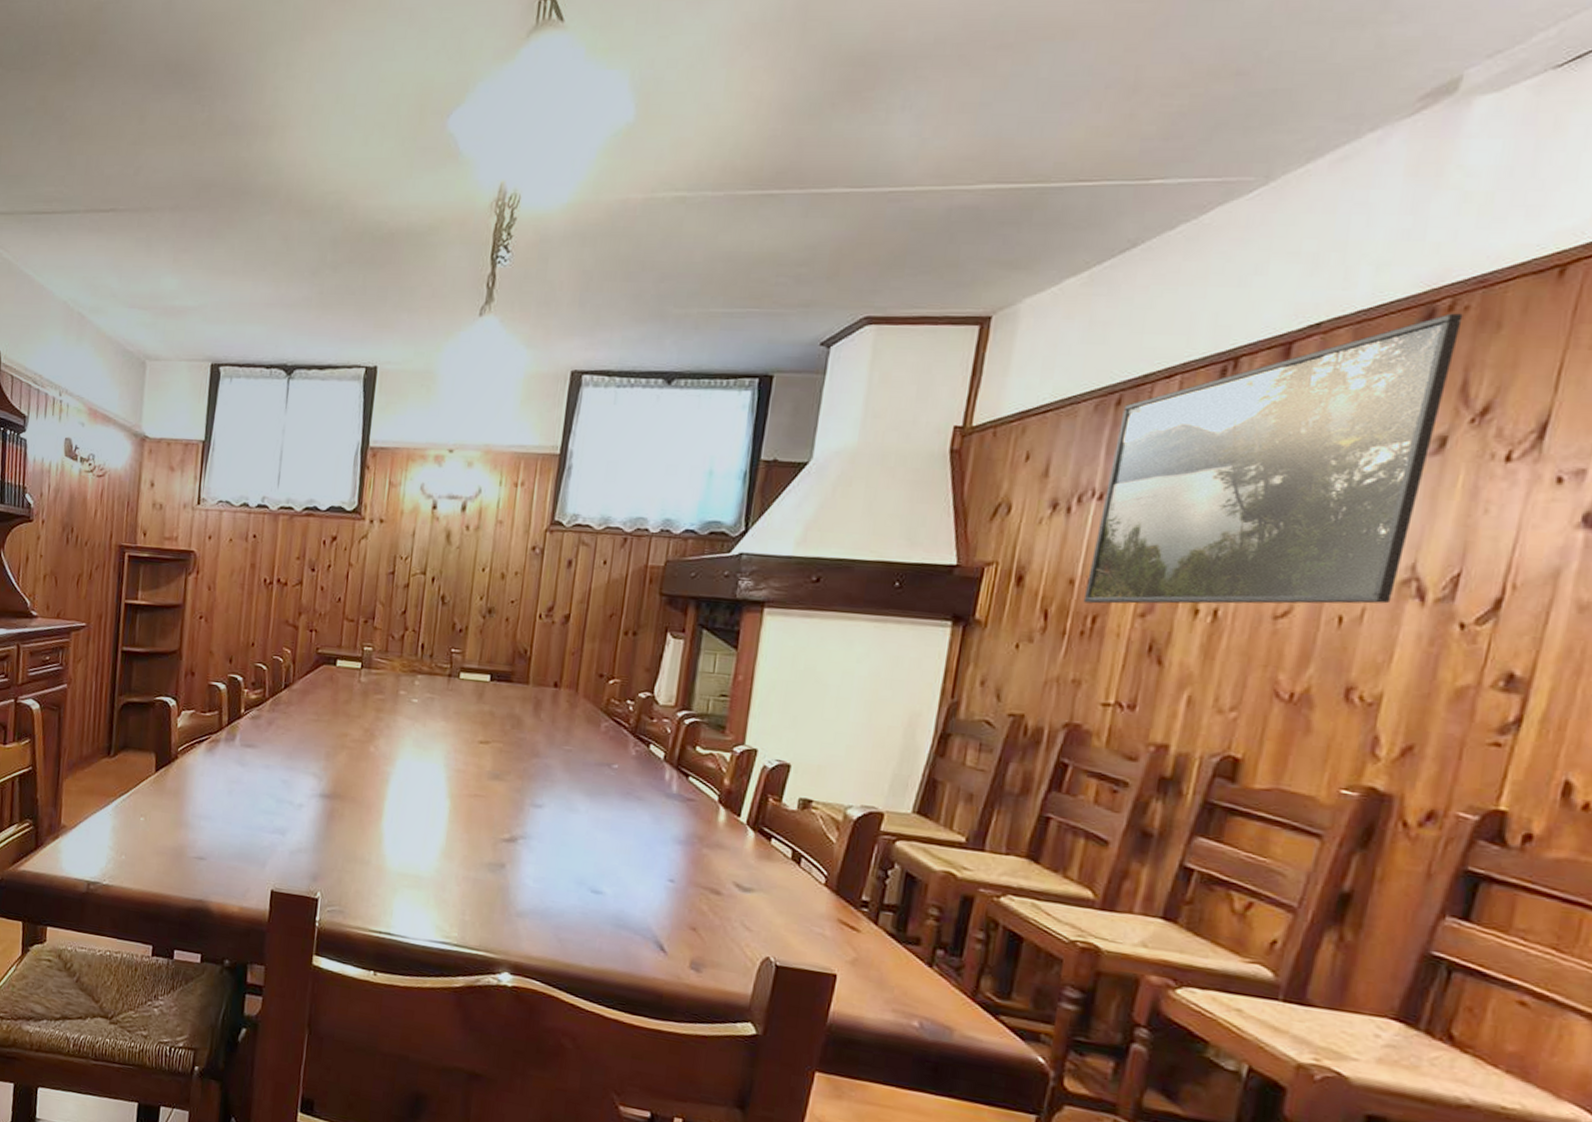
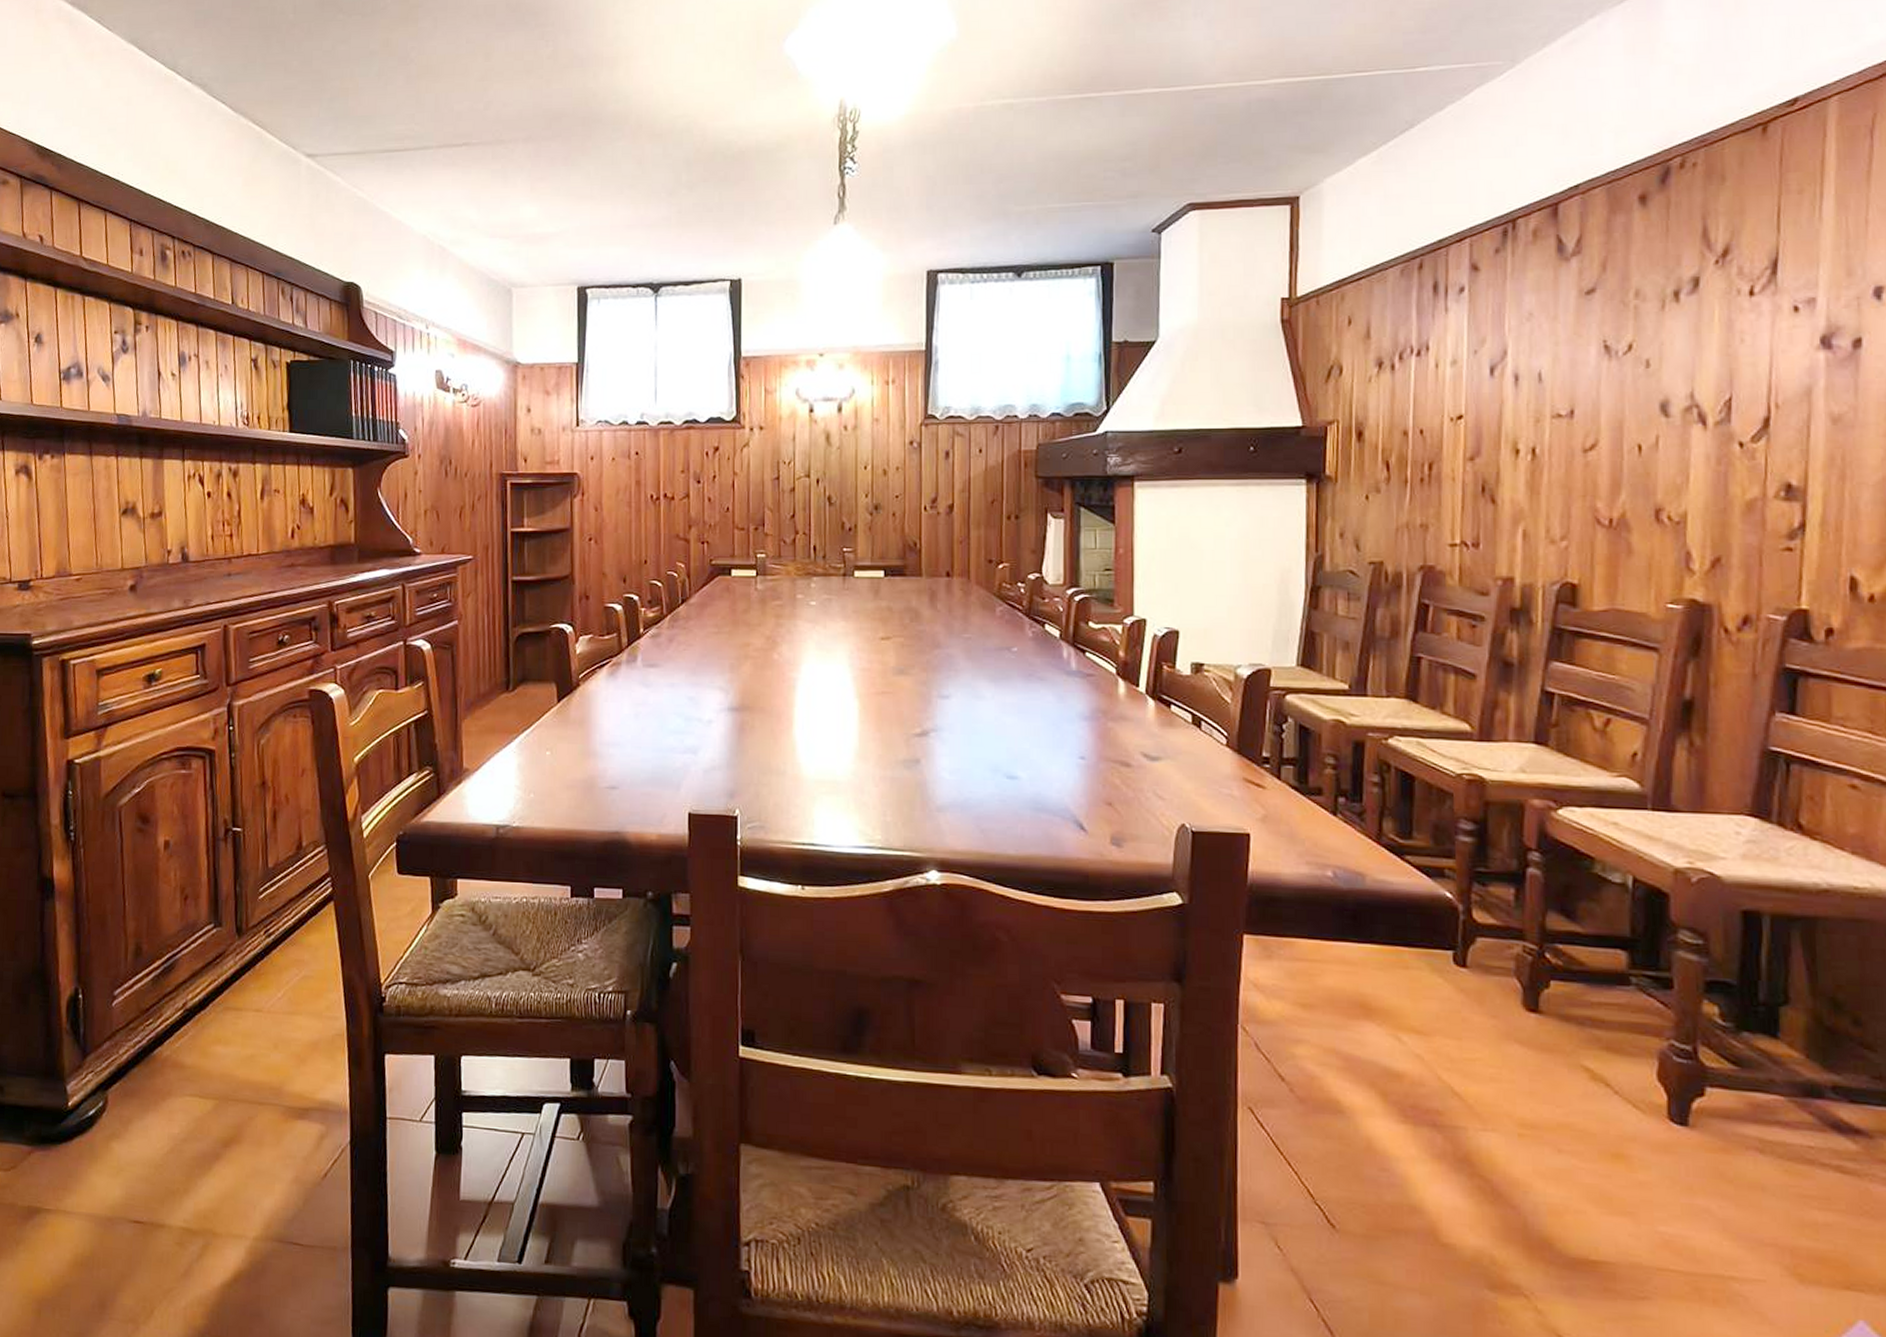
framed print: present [1083,313,1463,604] -> none [1418,169,1693,452]

